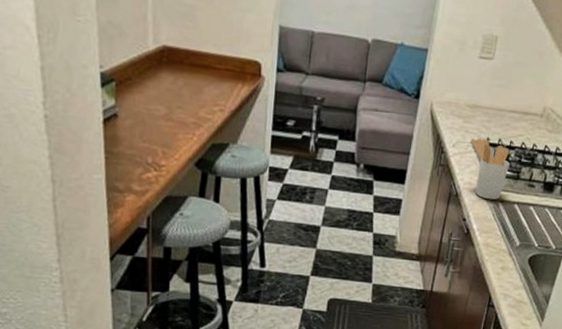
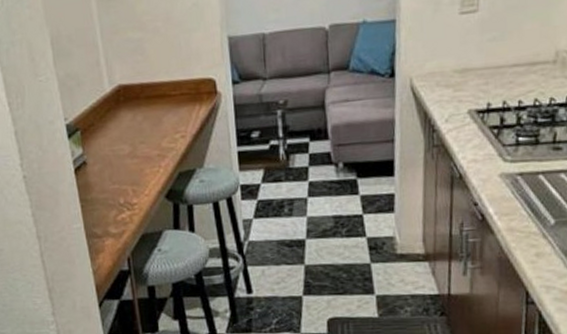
utensil holder: present [470,137,510,200] -> none [466,104,523,176]

